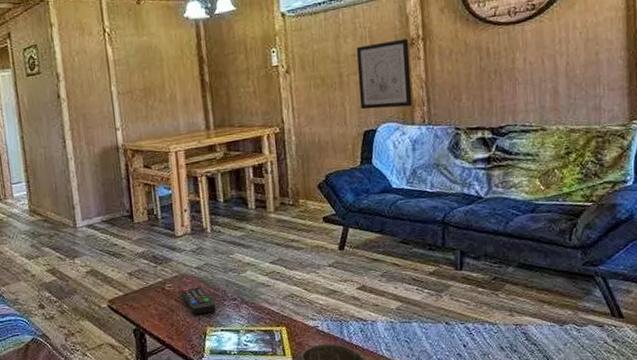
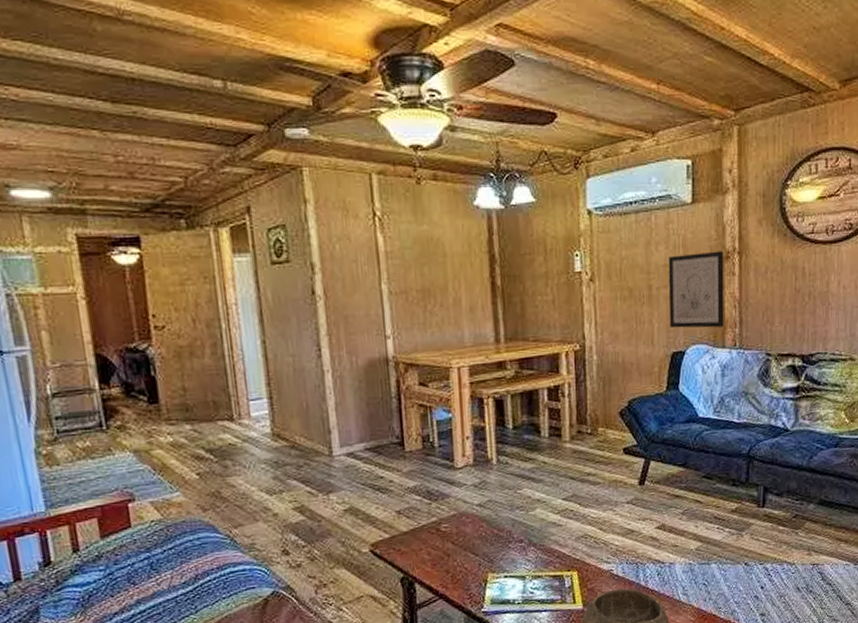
remote control: present [181,286,215,315] -> none [459,527,499,560]

